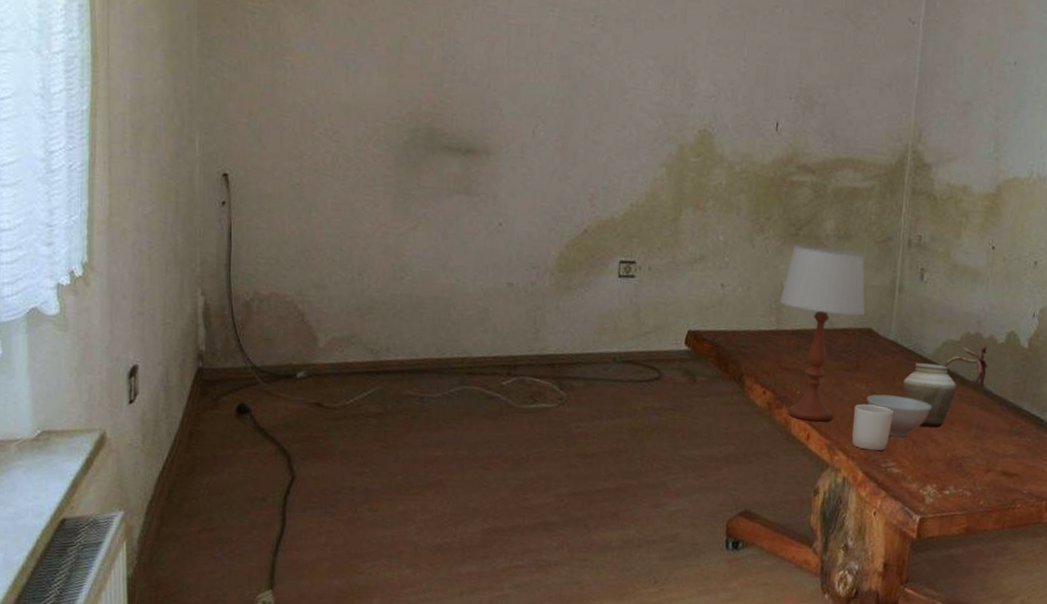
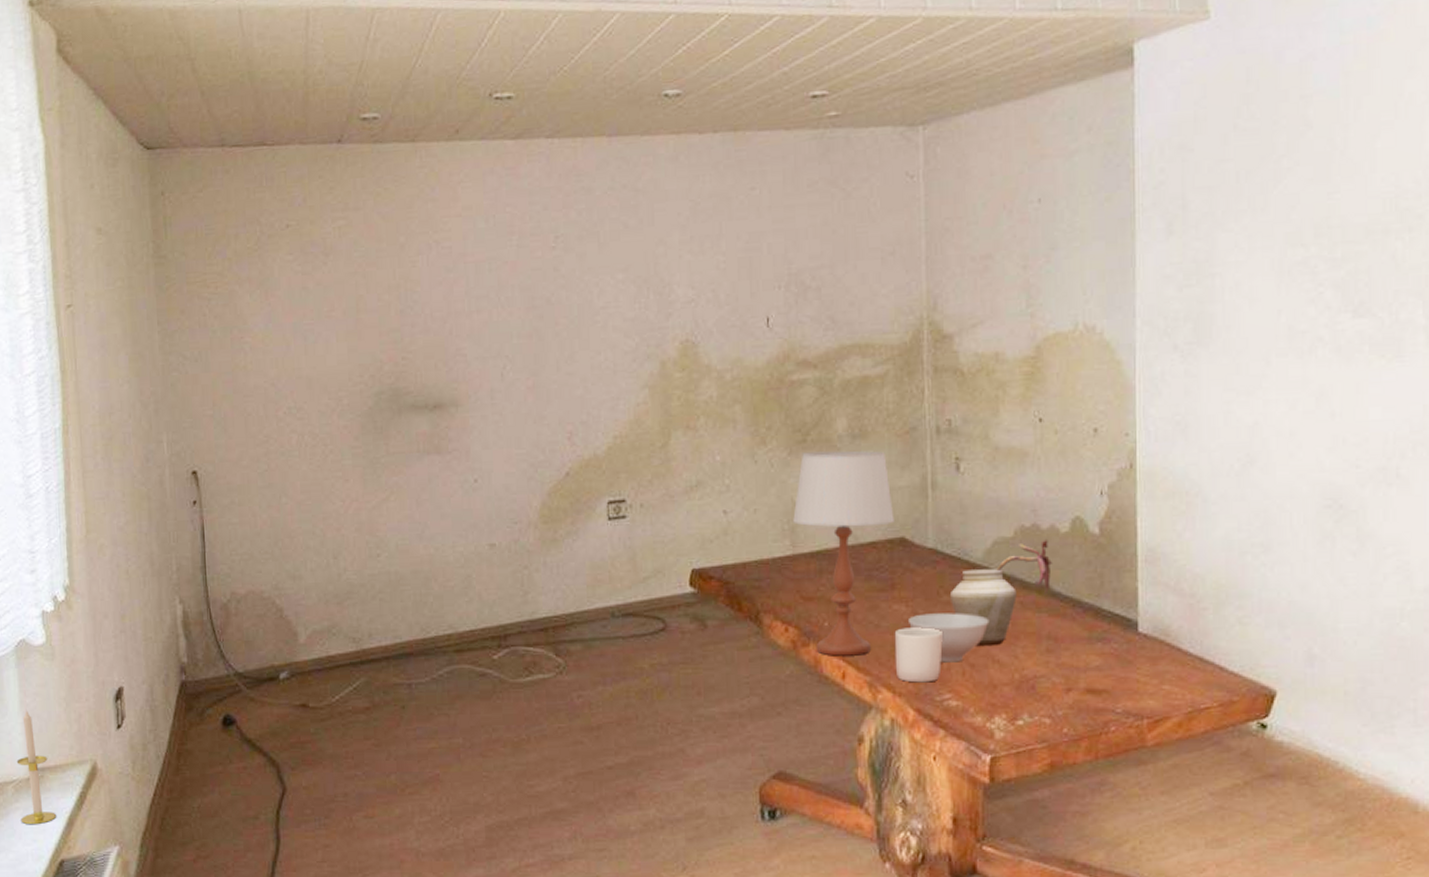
candle: none [21,375,61,483] -> present [16,710,57,824]

